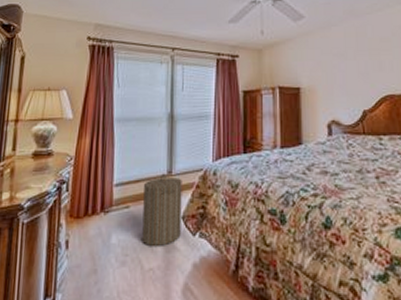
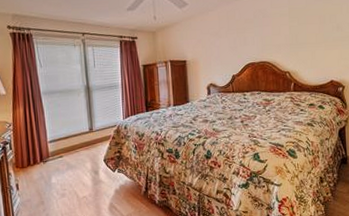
laundry hamper: present [142,173,182,246] -> none [71,130,104,182]

